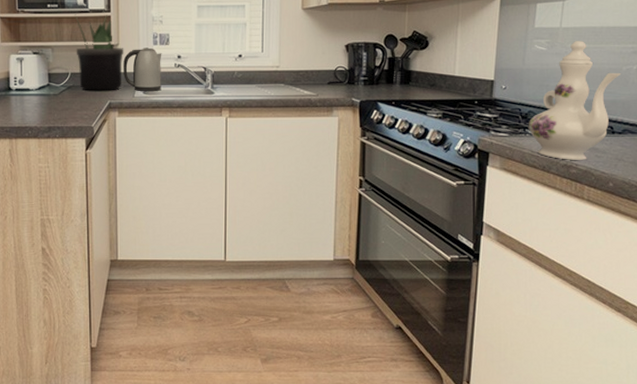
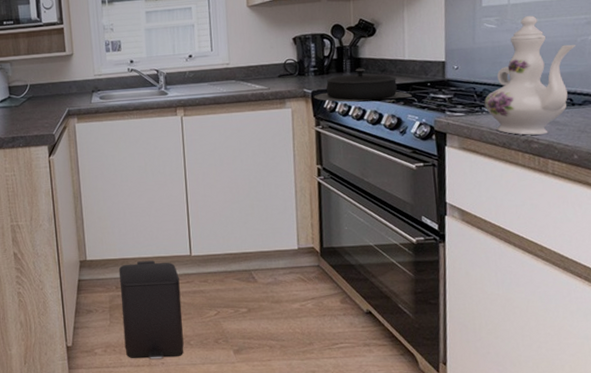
planter: present [74,14,124,91] -> none [29,27,79,101]
kettle: present [123,47,162,91] -> none [78,55,117,97]
pedal bin: none [150,264,213,366] -> present [118,260,184,360]
cooking pot: none [362,80,459,117] -> present [314,67,412,103]

